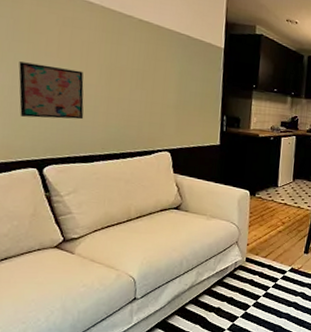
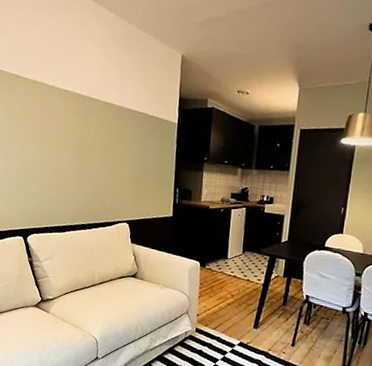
wall art: present [18,61,84,120] -> none [11,145,59,194]

